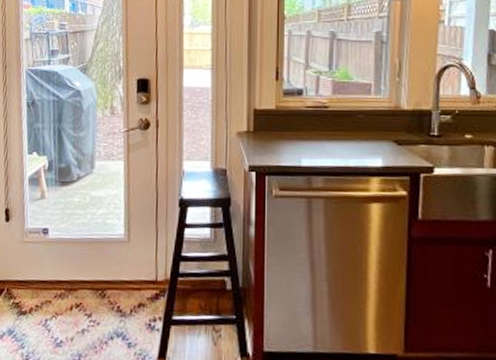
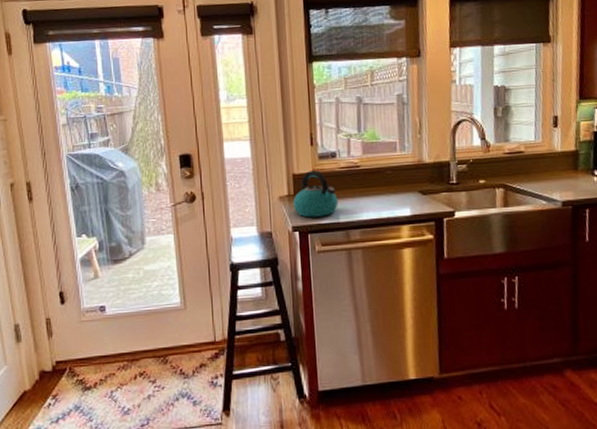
kettle: none [252,107,301,158] -> present [293,170,338,218]

